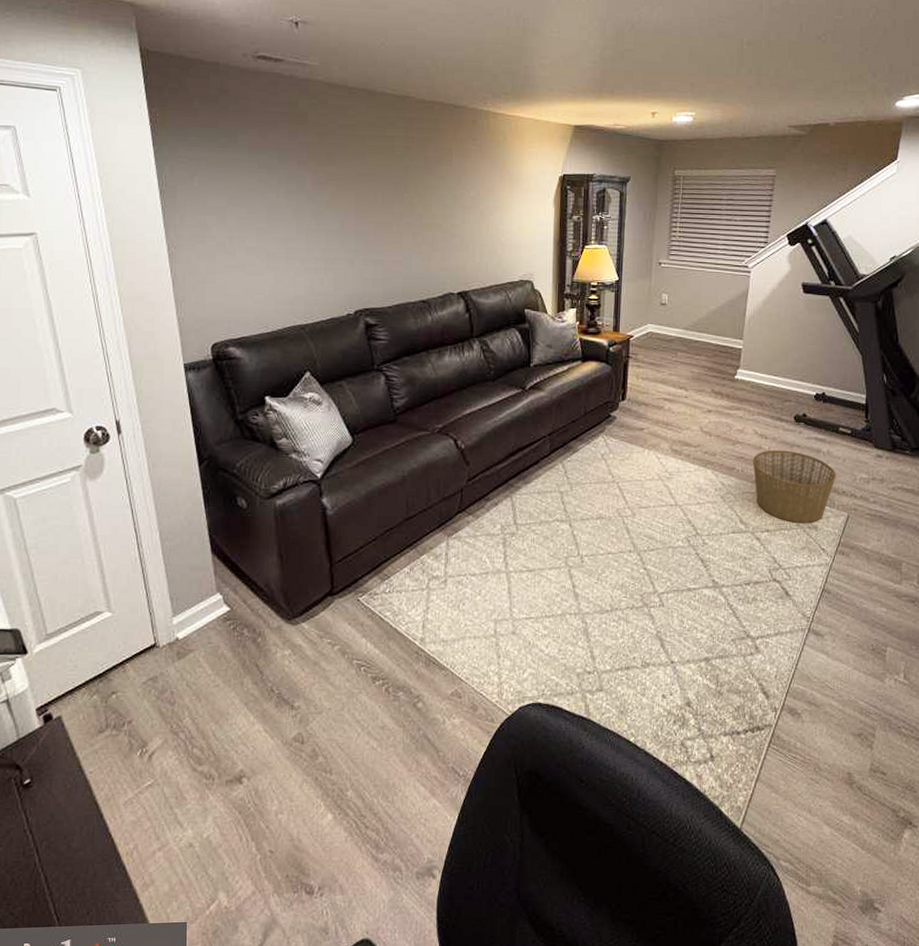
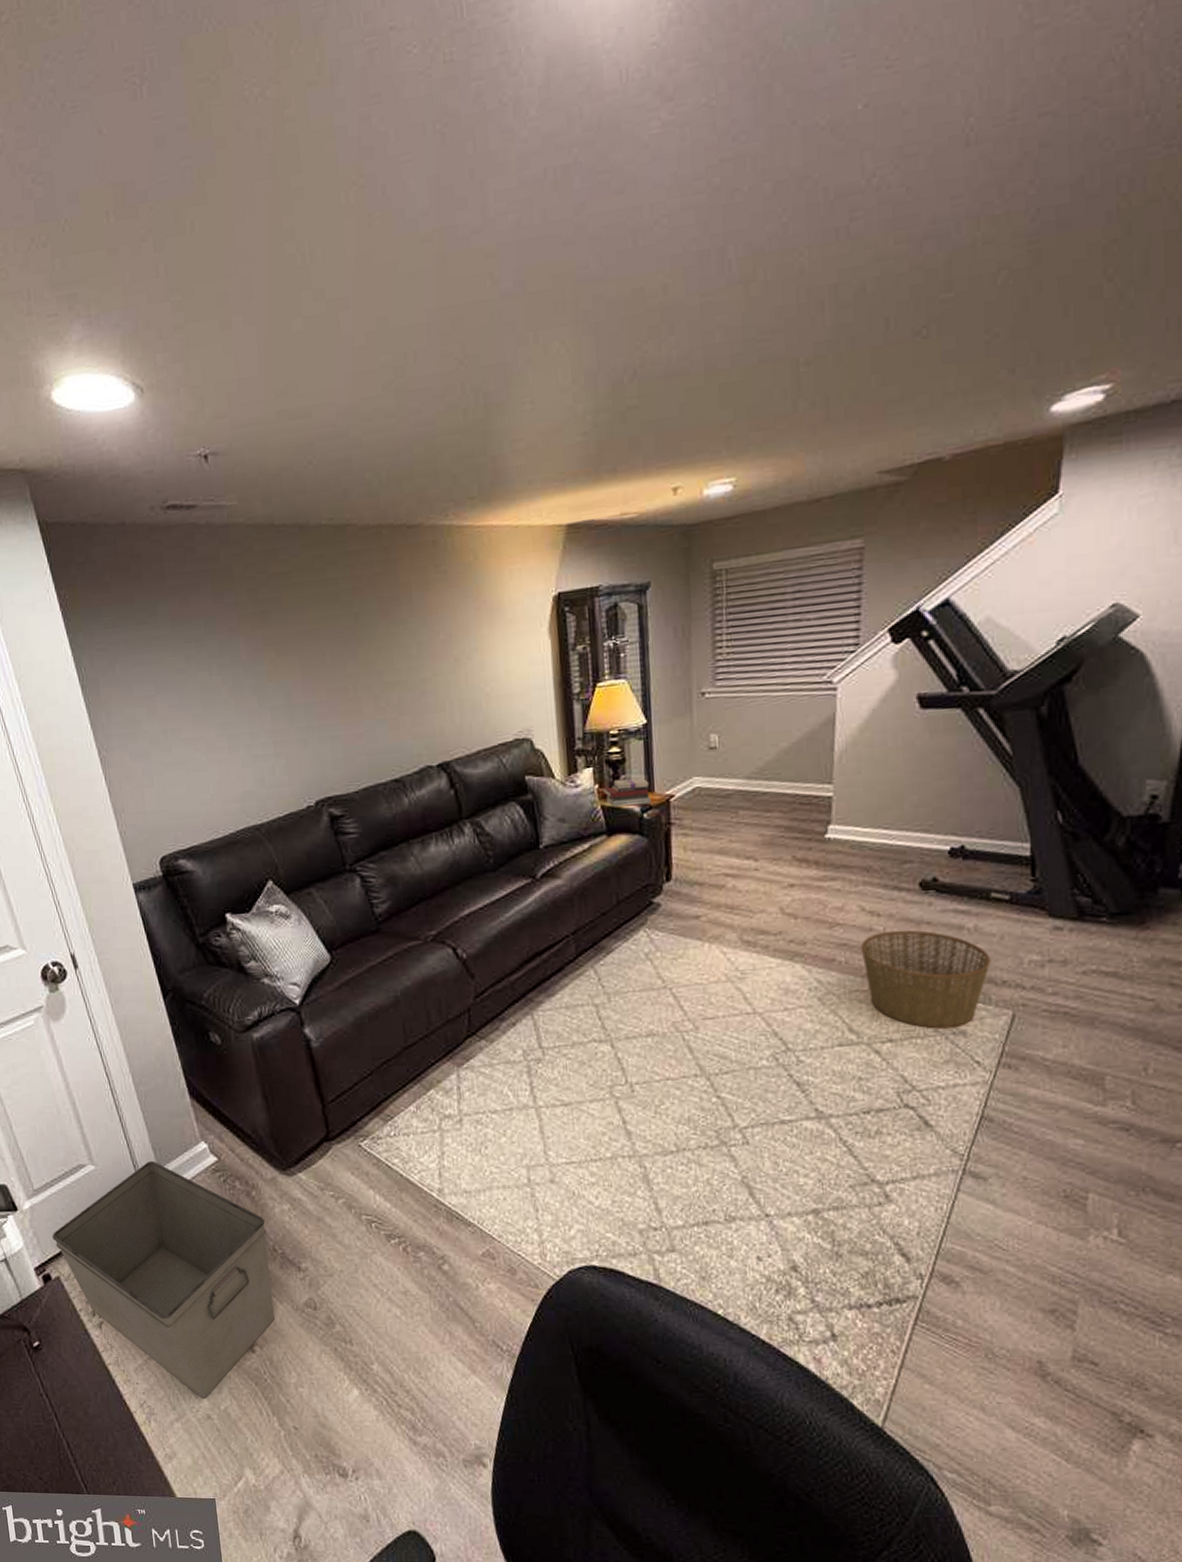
storage bin: none [59,609,267,828] -> present [52,1160,275,1398]
books: none [582,319,616,342] -> present [602,777,651,807]

